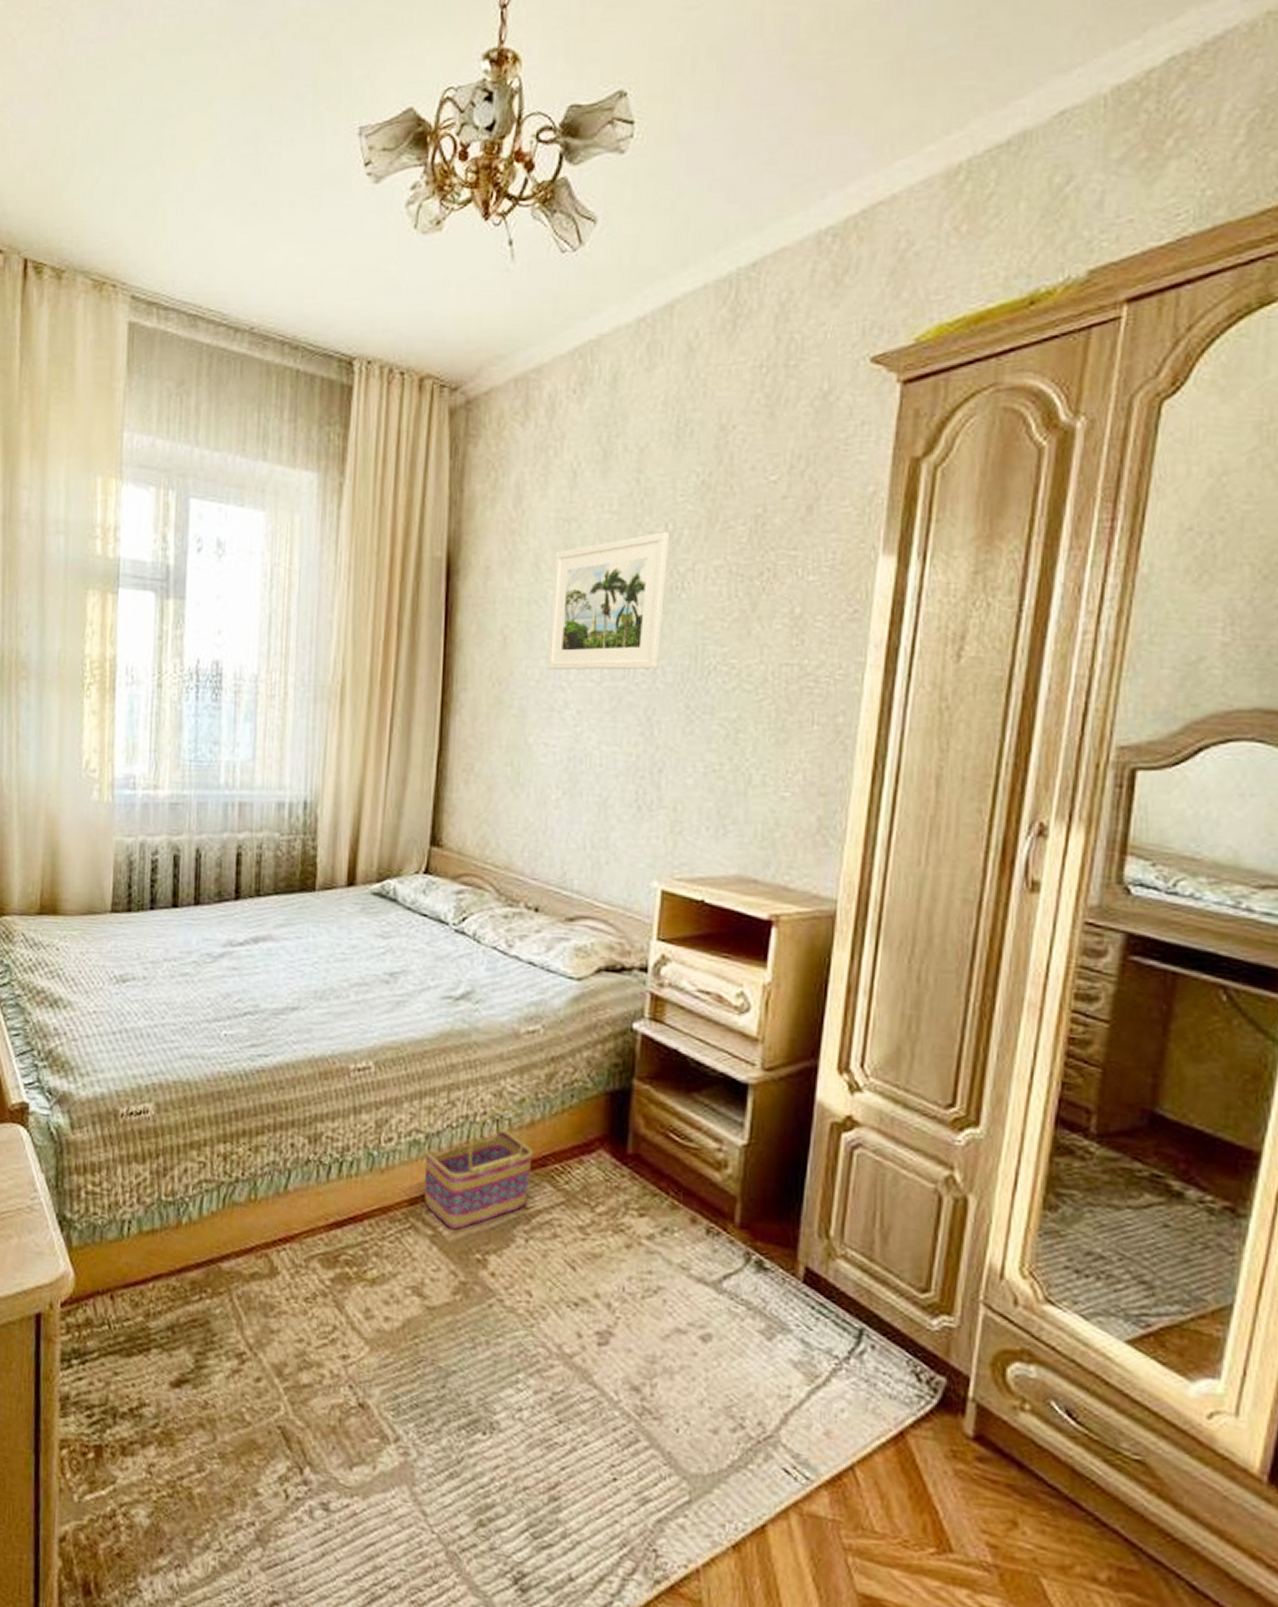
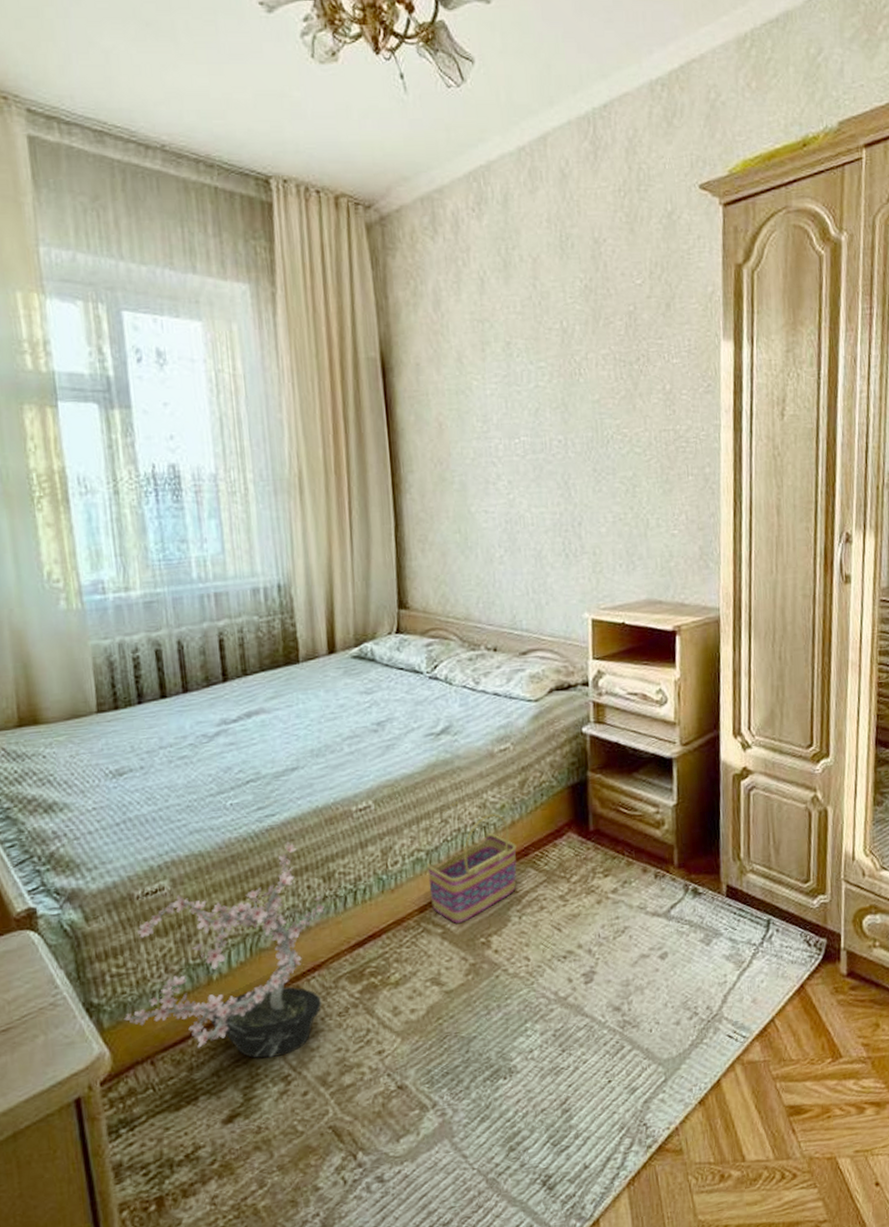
potted plant: none [91,1088,306,1329] -> present [124,841,325,1059]
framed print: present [547,532,670,671] -> none [473,328,569,449]

